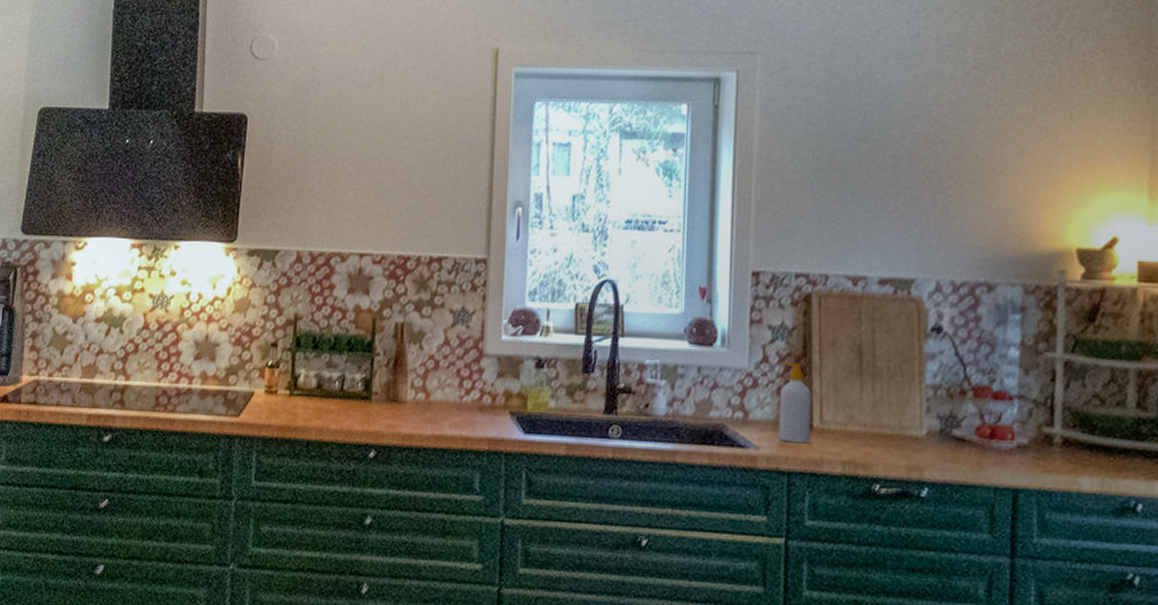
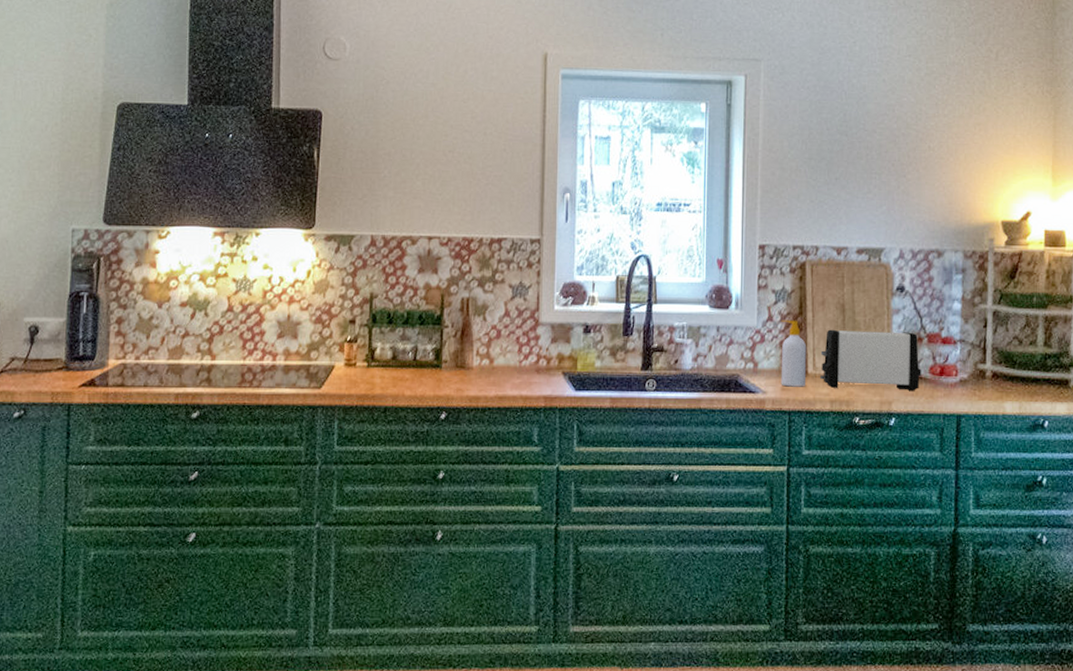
toaster: none [829,375,964,457] -> present [820,329,921,392]

